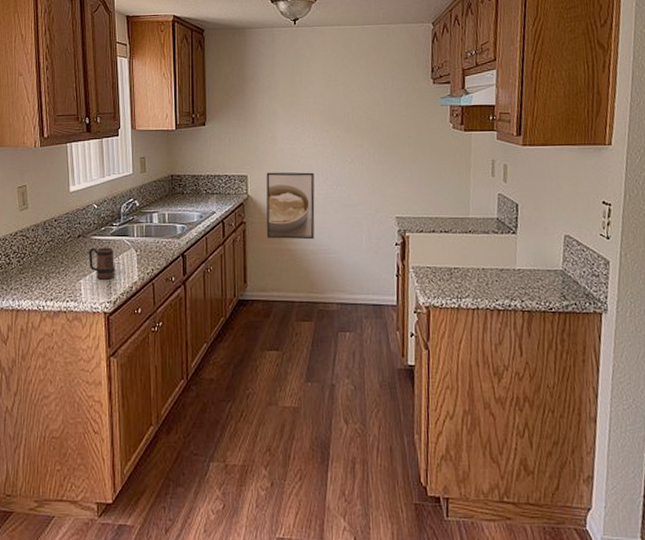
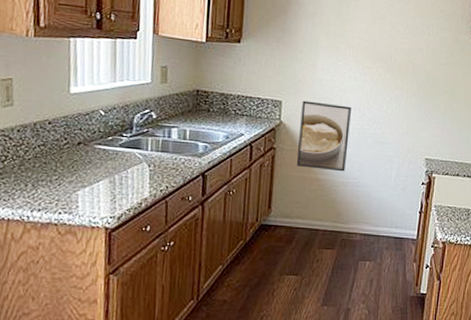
mug: present [88,247,116,280] -> none [89,157,123,194]

